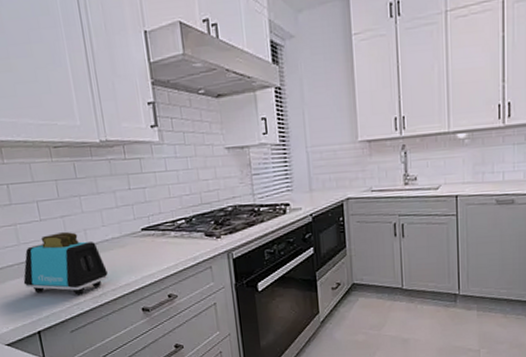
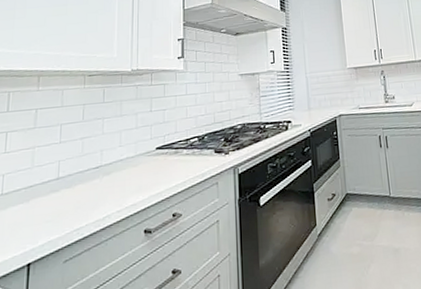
toaster: present [23,232,108,295] -> none [26,153,116,219]

